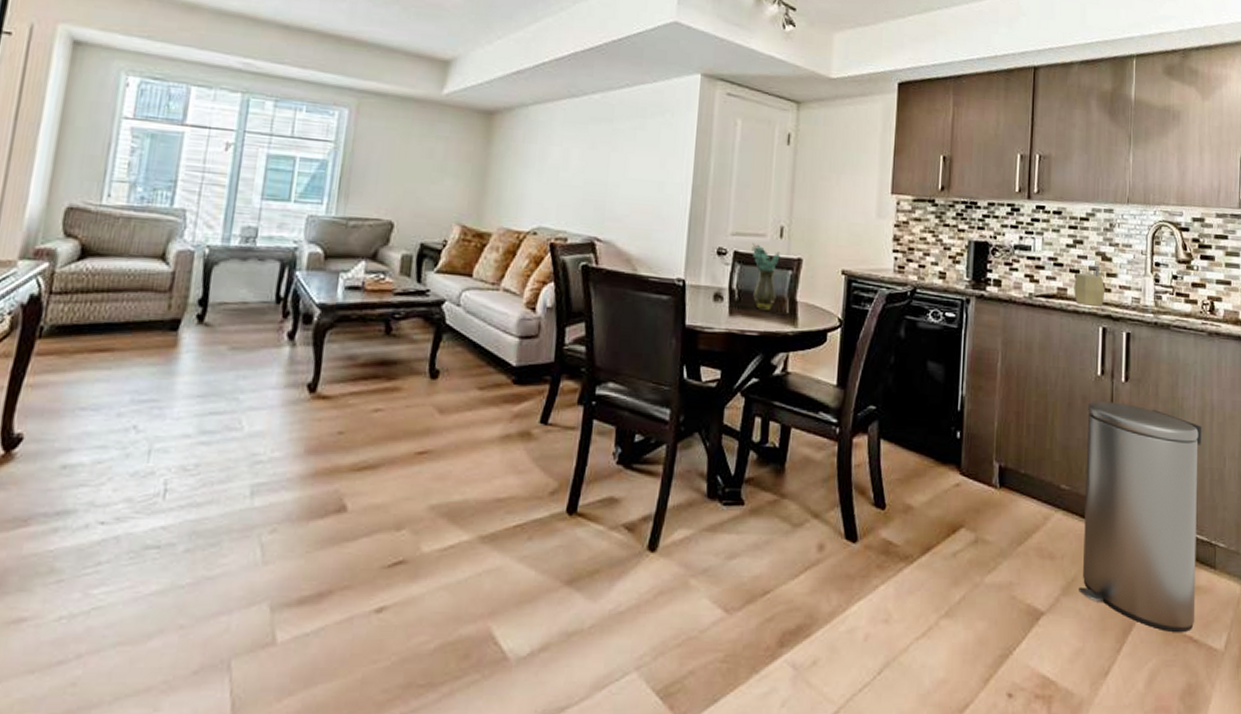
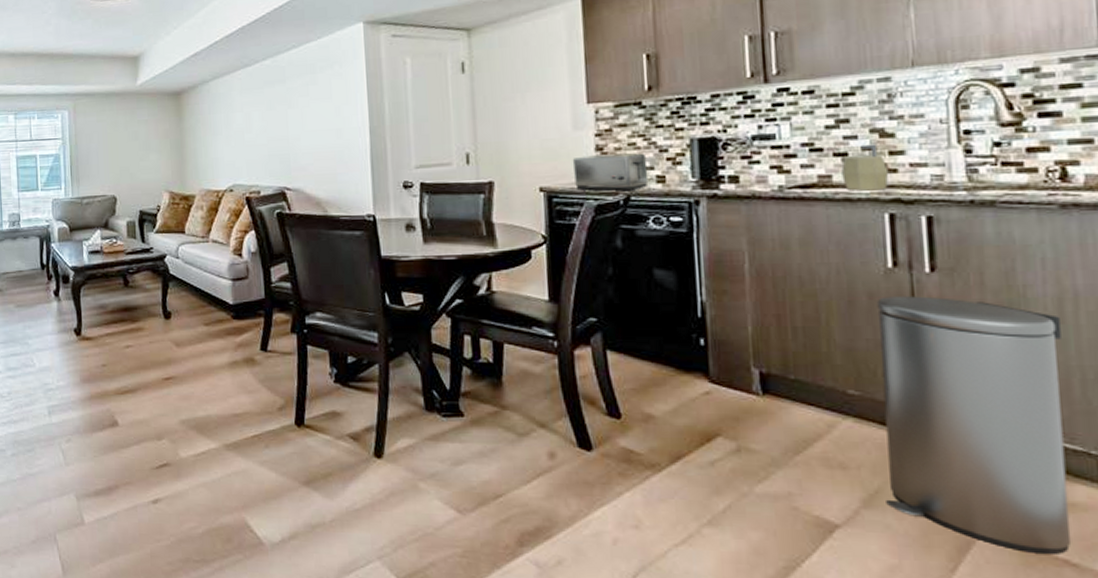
vase: present [752,244,781,310] -> none [438,173,471,235]
toaster: none [872,244,933,284] -> present [572,153,649,191]

